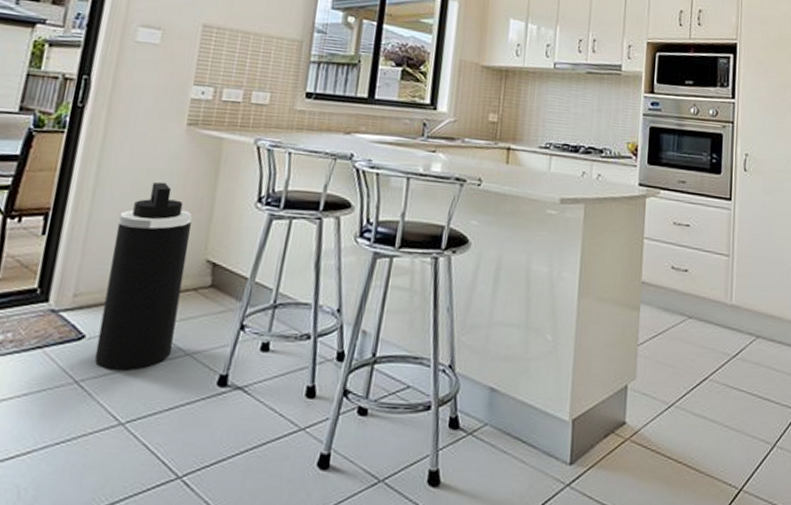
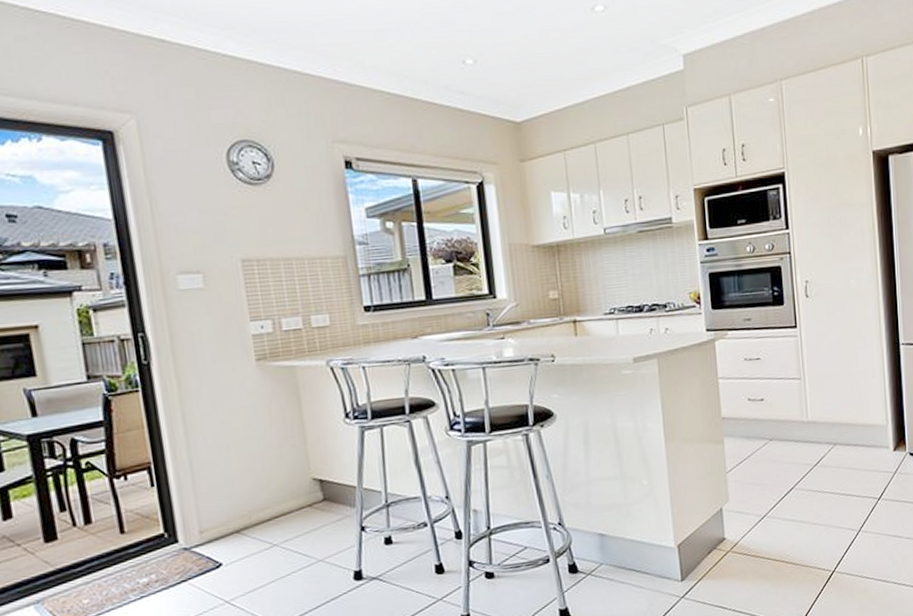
trash can: present [94,182,193,371] -> none [218,417,305,587]

